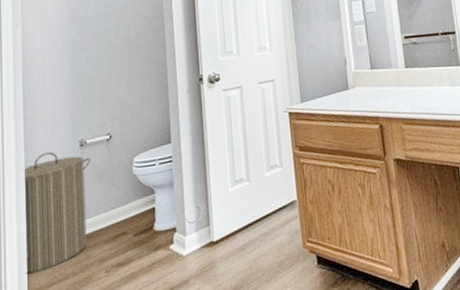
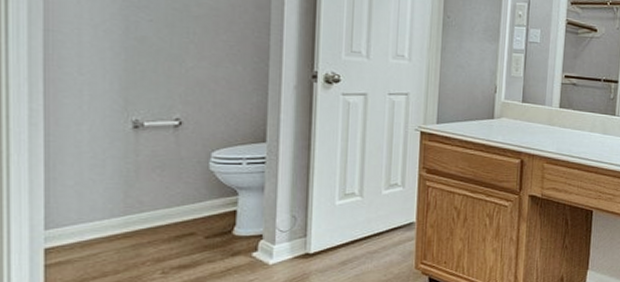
laundry hamper: present [22,152,91,274] -> none [40,128,149,267]

